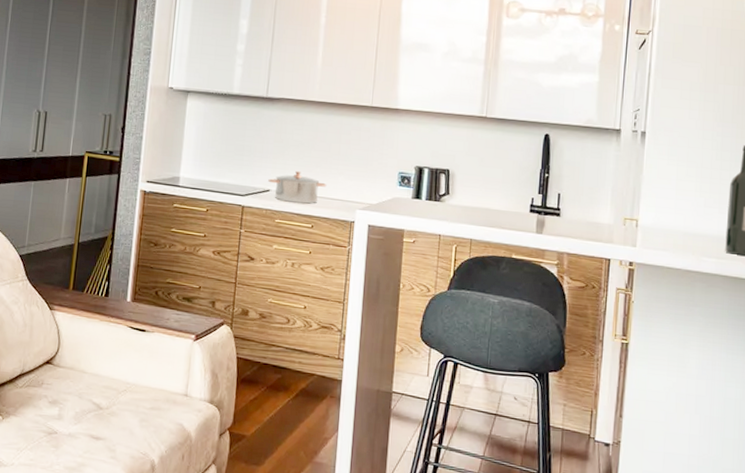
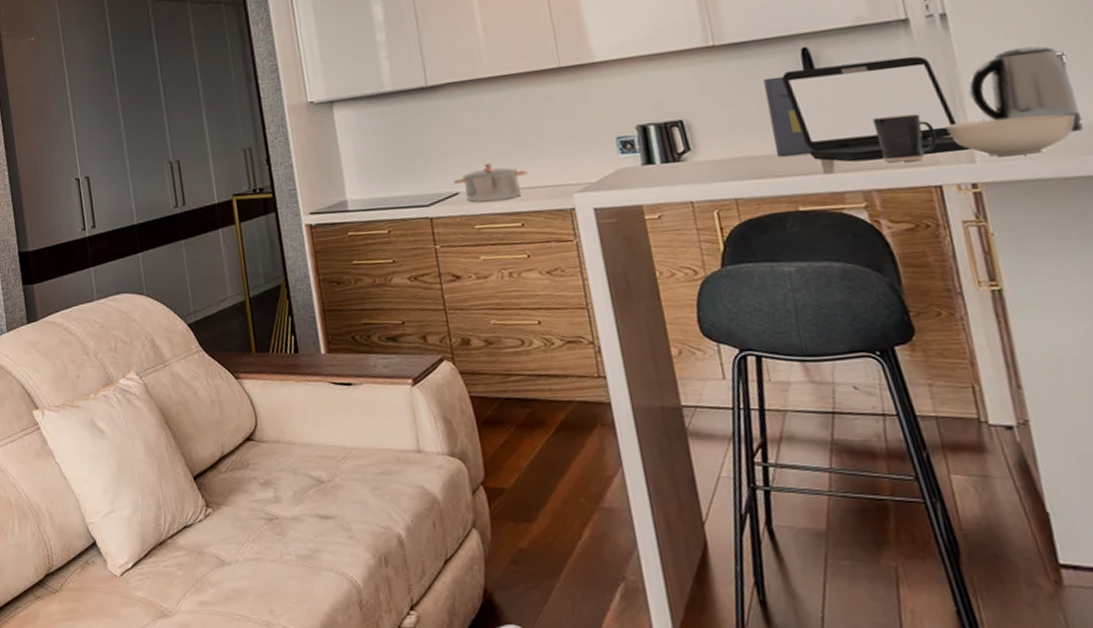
book: none [507,151,535,217] -> present [763,76,816,158]
laptop: none [525,149,636,236] -> present [781,56,971,162]
mug: none [577,198,616,237] -> present [872,113,937,163]
bowl: none [623,215,707,249] -> present [945,113,1076,157]
kettle: none [646,169,712,239] -> present [969,47,1083,133]

